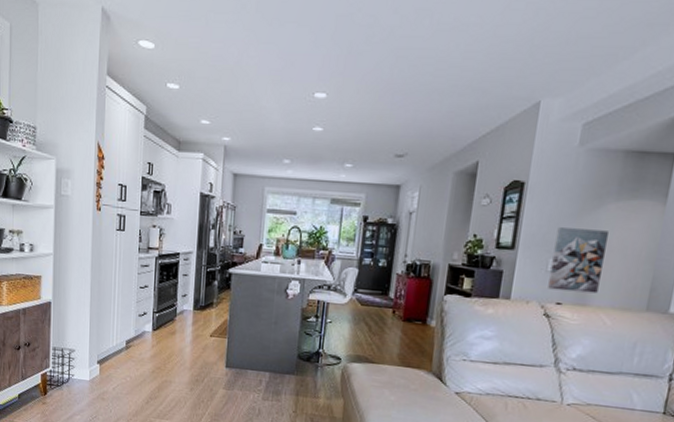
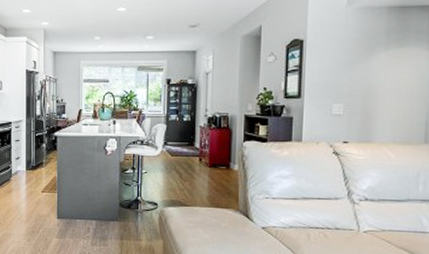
wall art: present [548,227,608,294] -> none [334,76,382,131]

